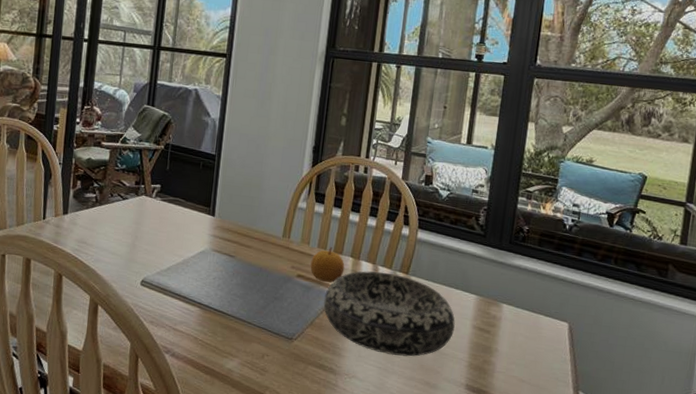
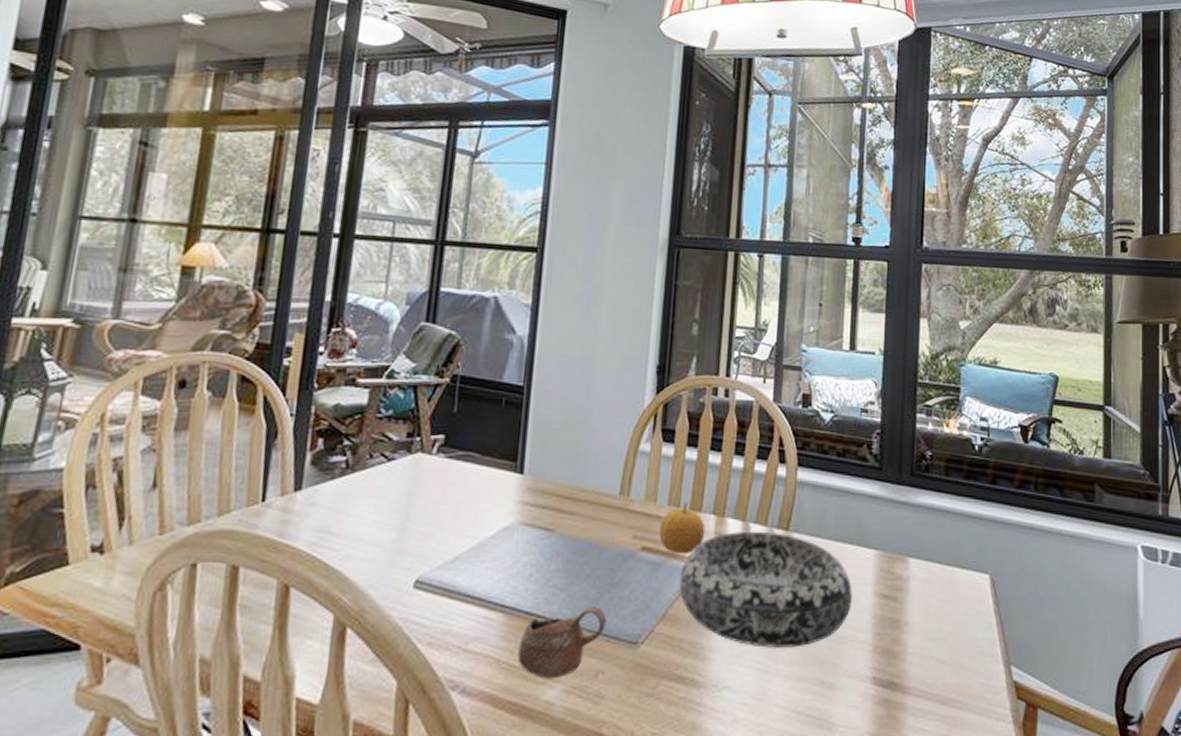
cup: none [209,311,271,355] -> present [518,607,607,679]

